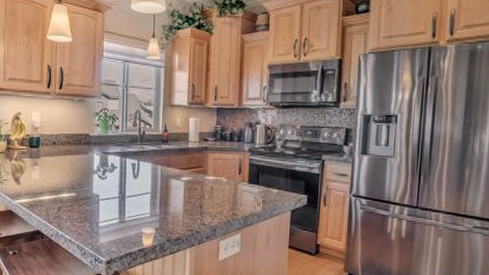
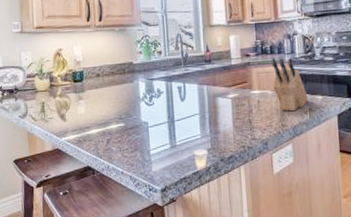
knife block: none [228,145,263,202] -> present [271,58,308,112]

